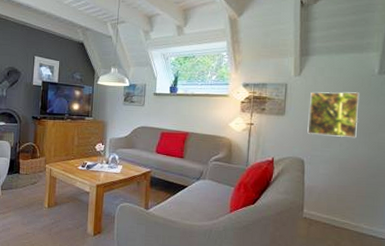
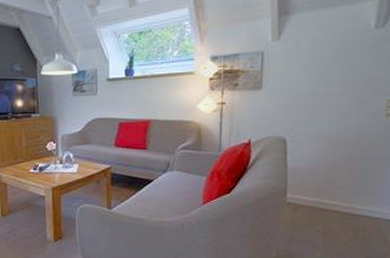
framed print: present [307,91,360,137] -> none [289,53,352,109]

